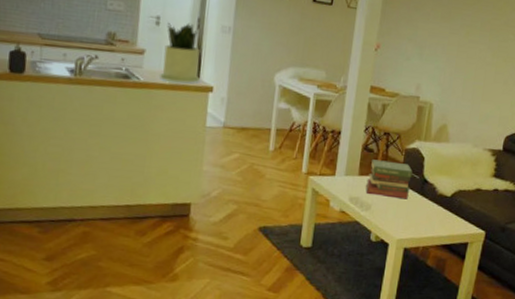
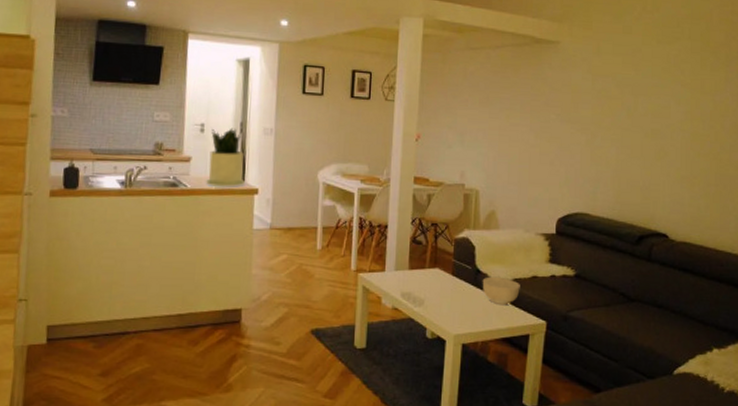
books: present [366,159,413,200] -> none [417,252,464,292]
bowl: none [428,186,464,215] -> present [482,276,520,306]

